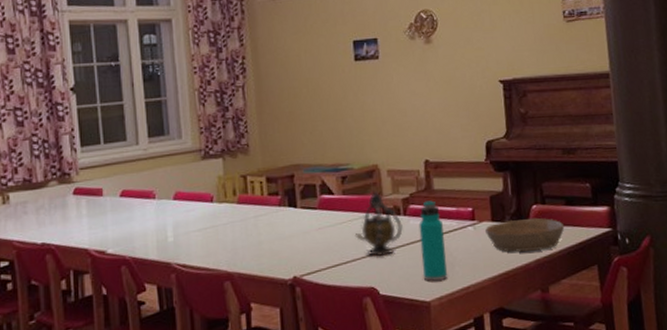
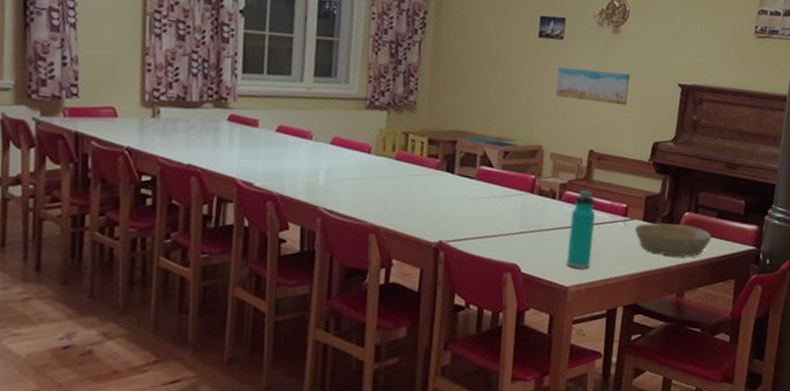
teapot: present [354,192,403,257] -> none [506,172,556,236]
wall art: none [378,79,453,115] -> present [556,67,630,106]

